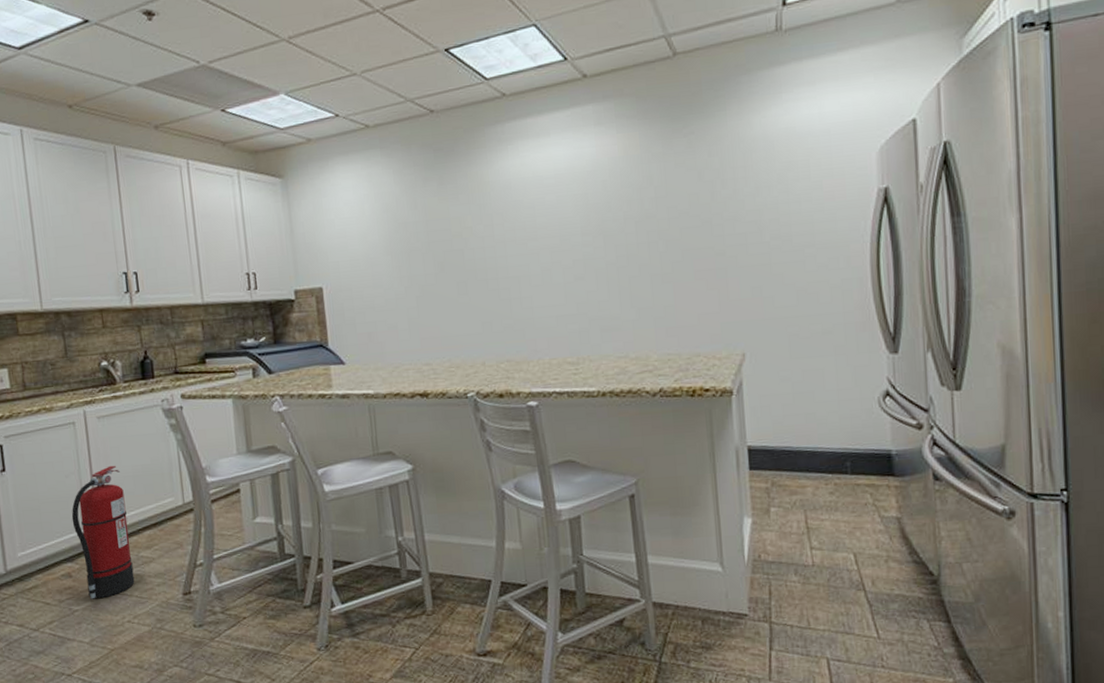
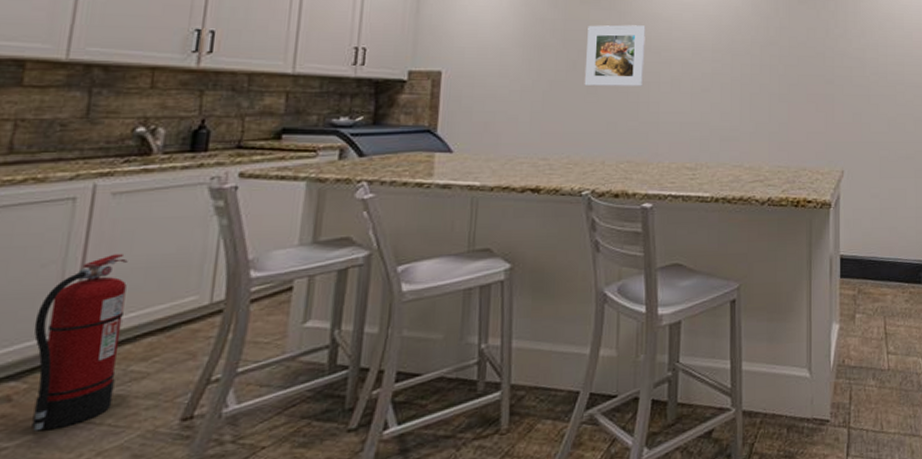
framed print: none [450,216,513,287] -> present [584,25,646,86]

